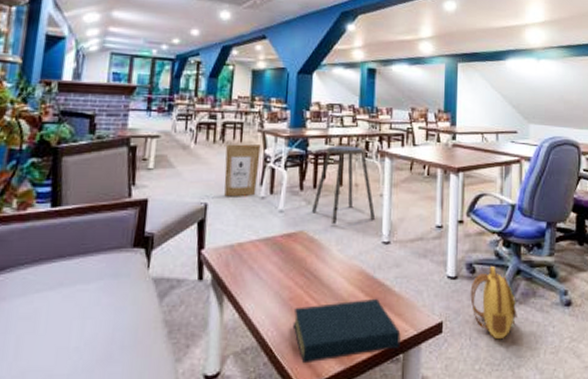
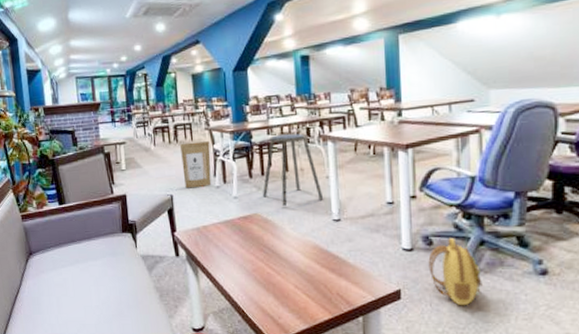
hardback book: present [293,298,401,364] -> none [257,269,360,322]

